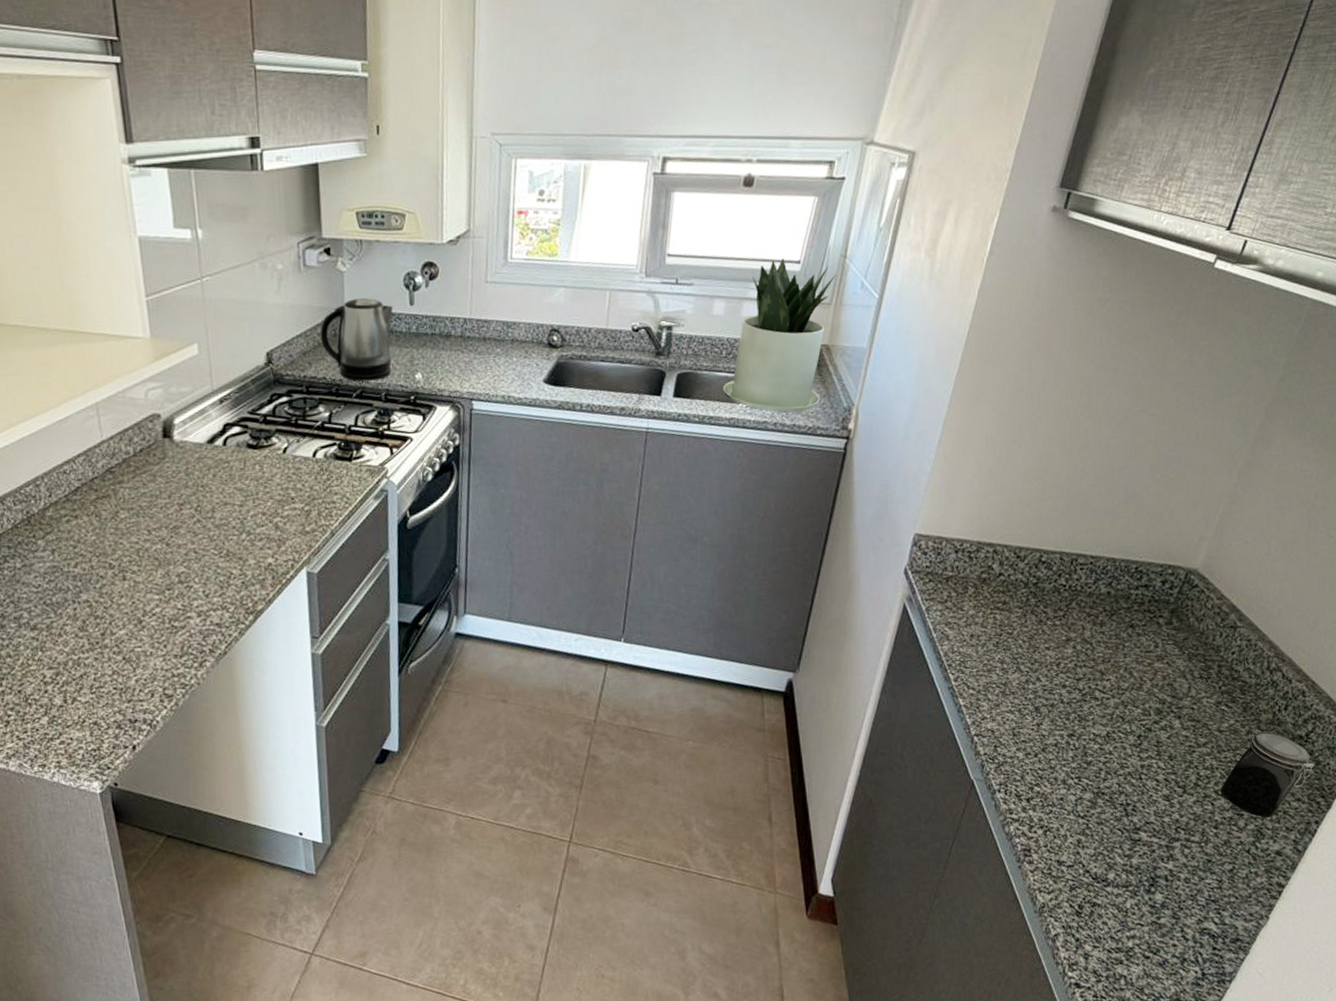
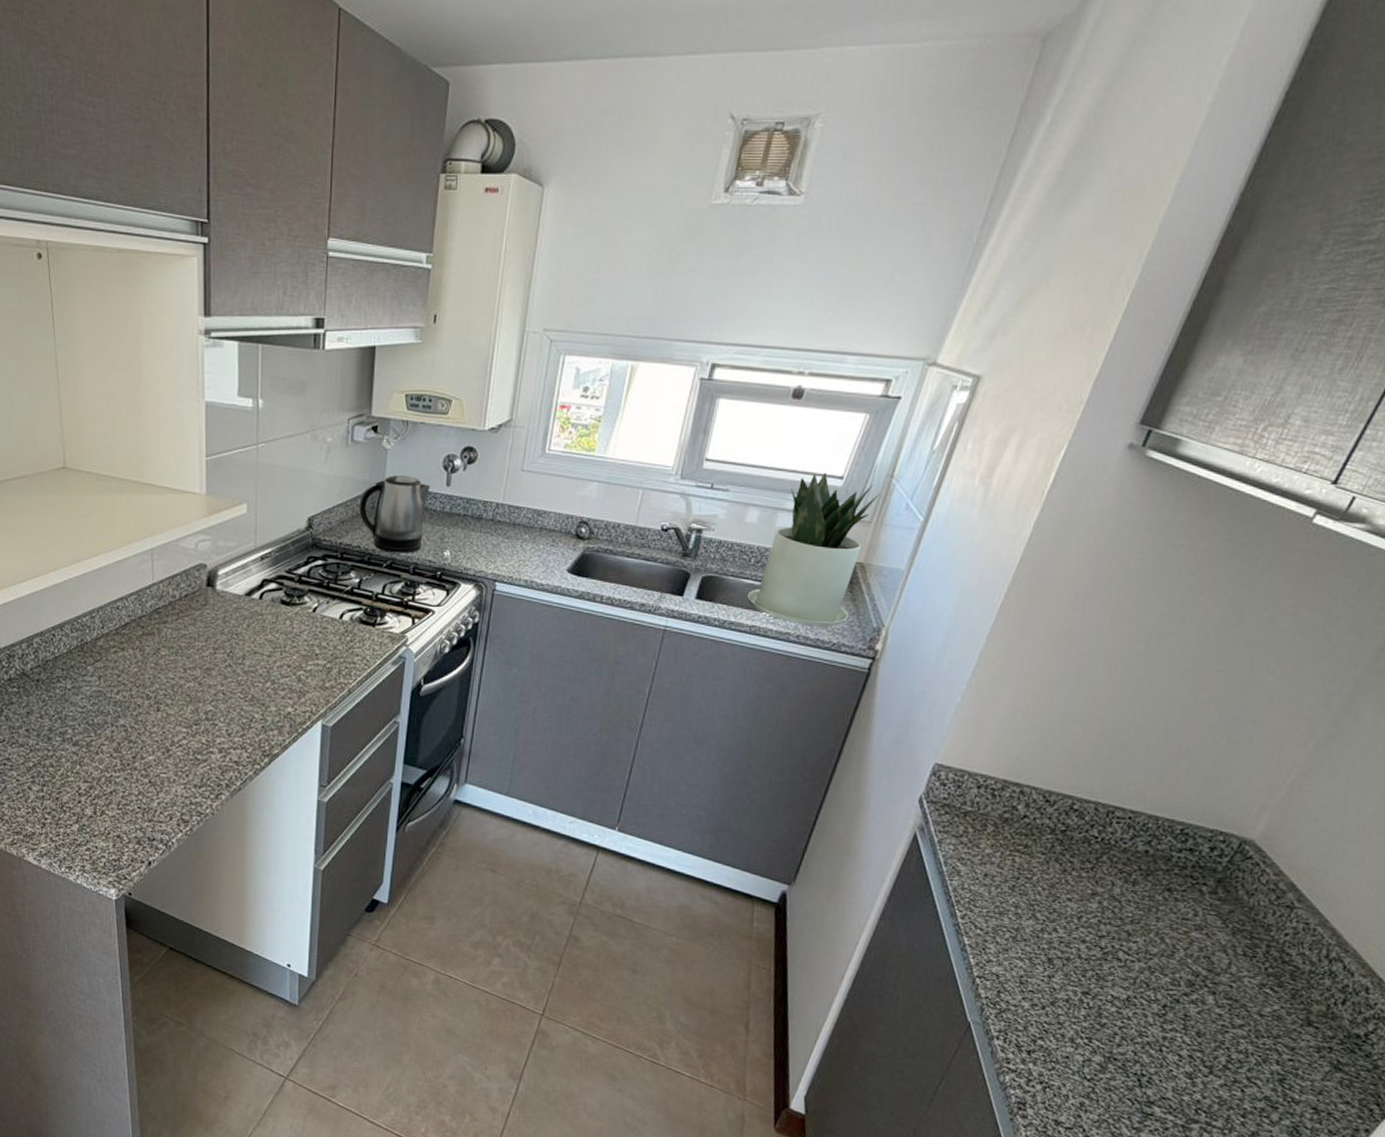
jar: present [1221,729,1315,819] -> none [1253,1018,1372,1117]

